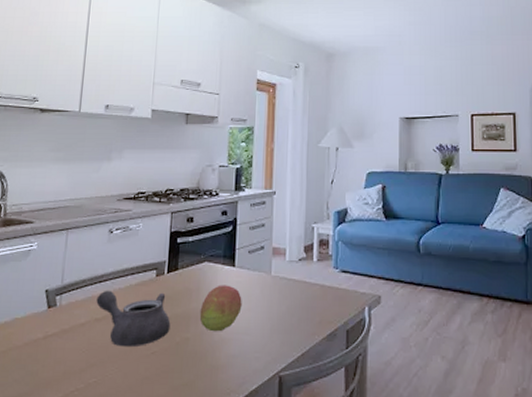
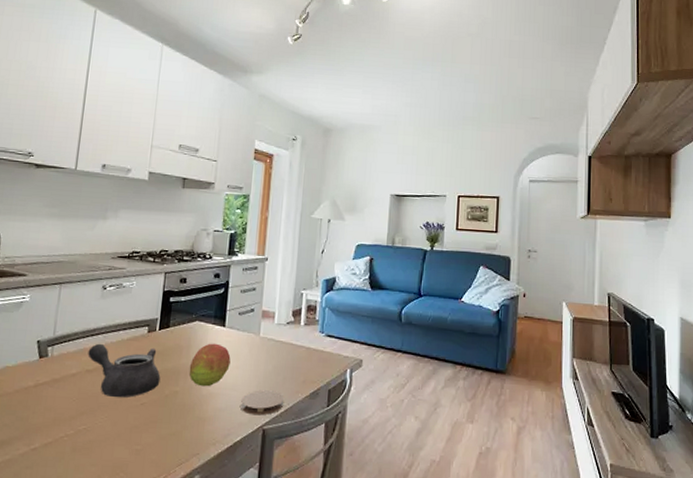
coaster: none [255,333,301,361] -> present [240,390,285,416]

